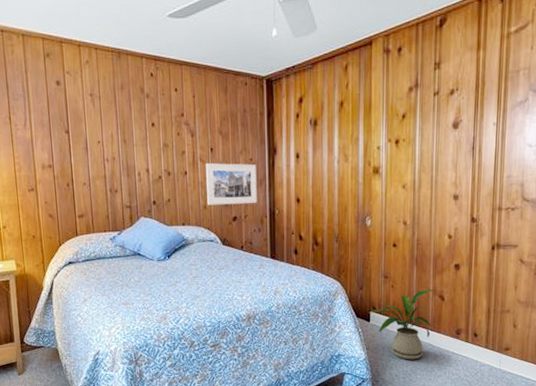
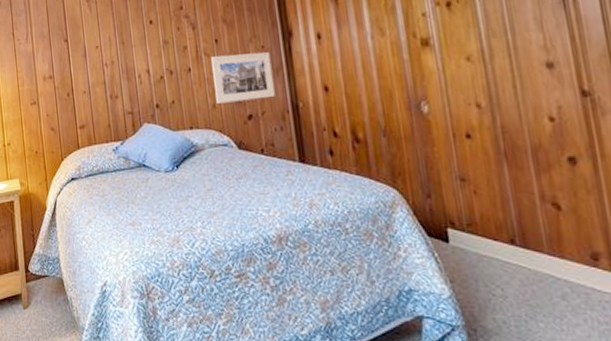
house plant: present [369,289,434,360] -> none [445,194,549,299]

